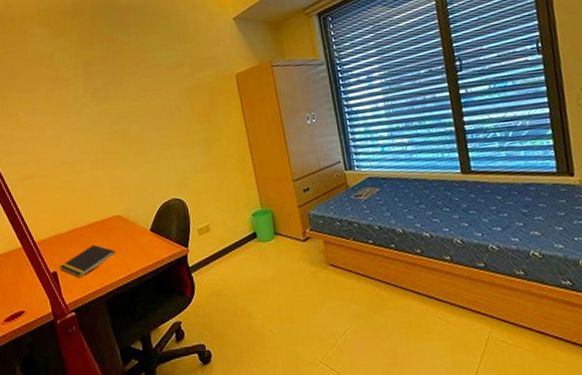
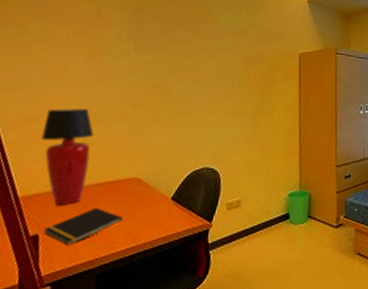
table lamp: none [39,161,81,246] -> present [41,108,94,205]

